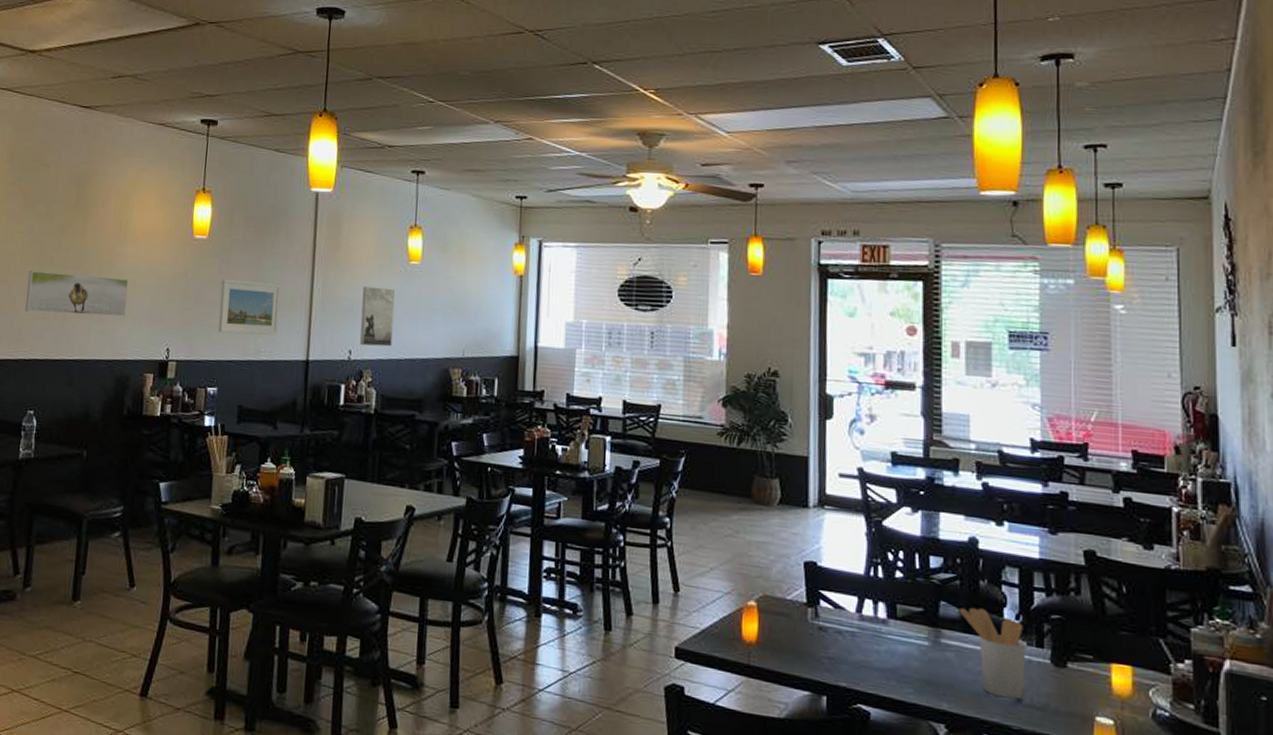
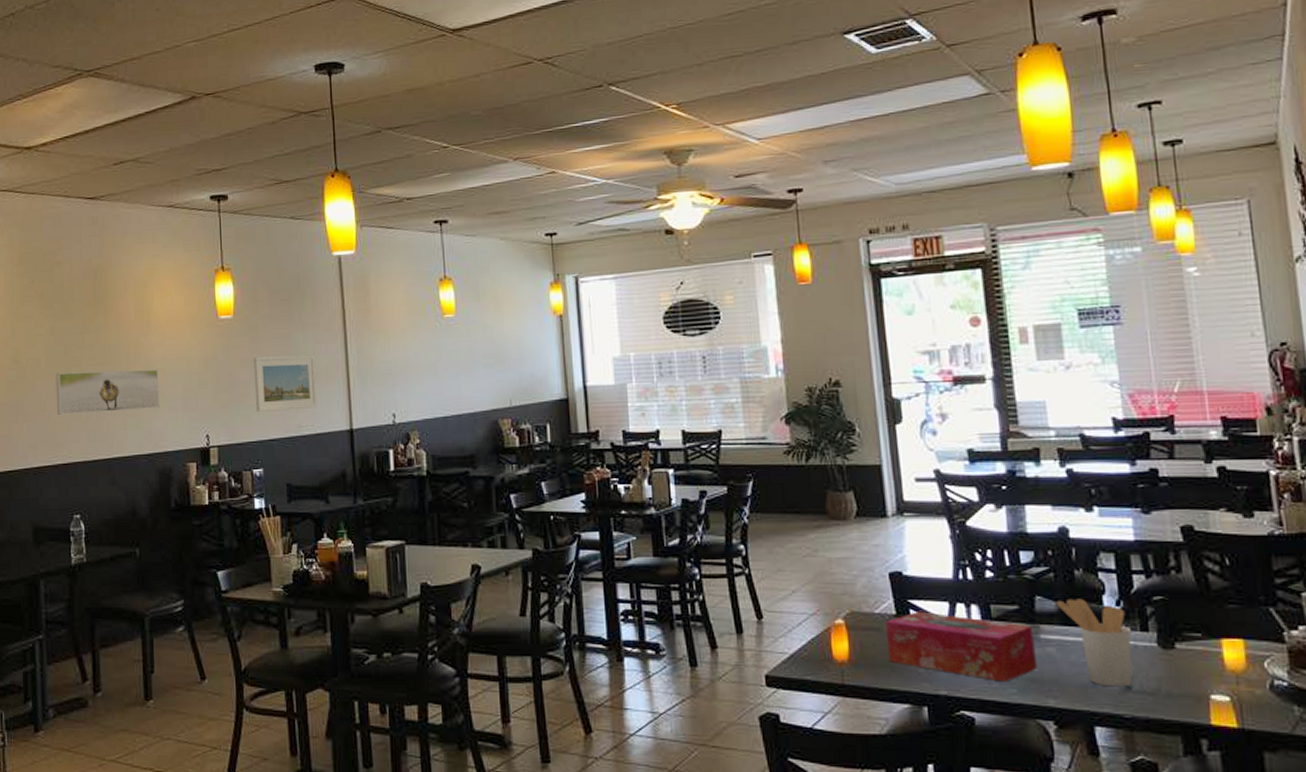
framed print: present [360,286,395,347] -> none [399,345,436,408]
tissue box: none [794,602,936,681] -> present [885,611,1038,682]

